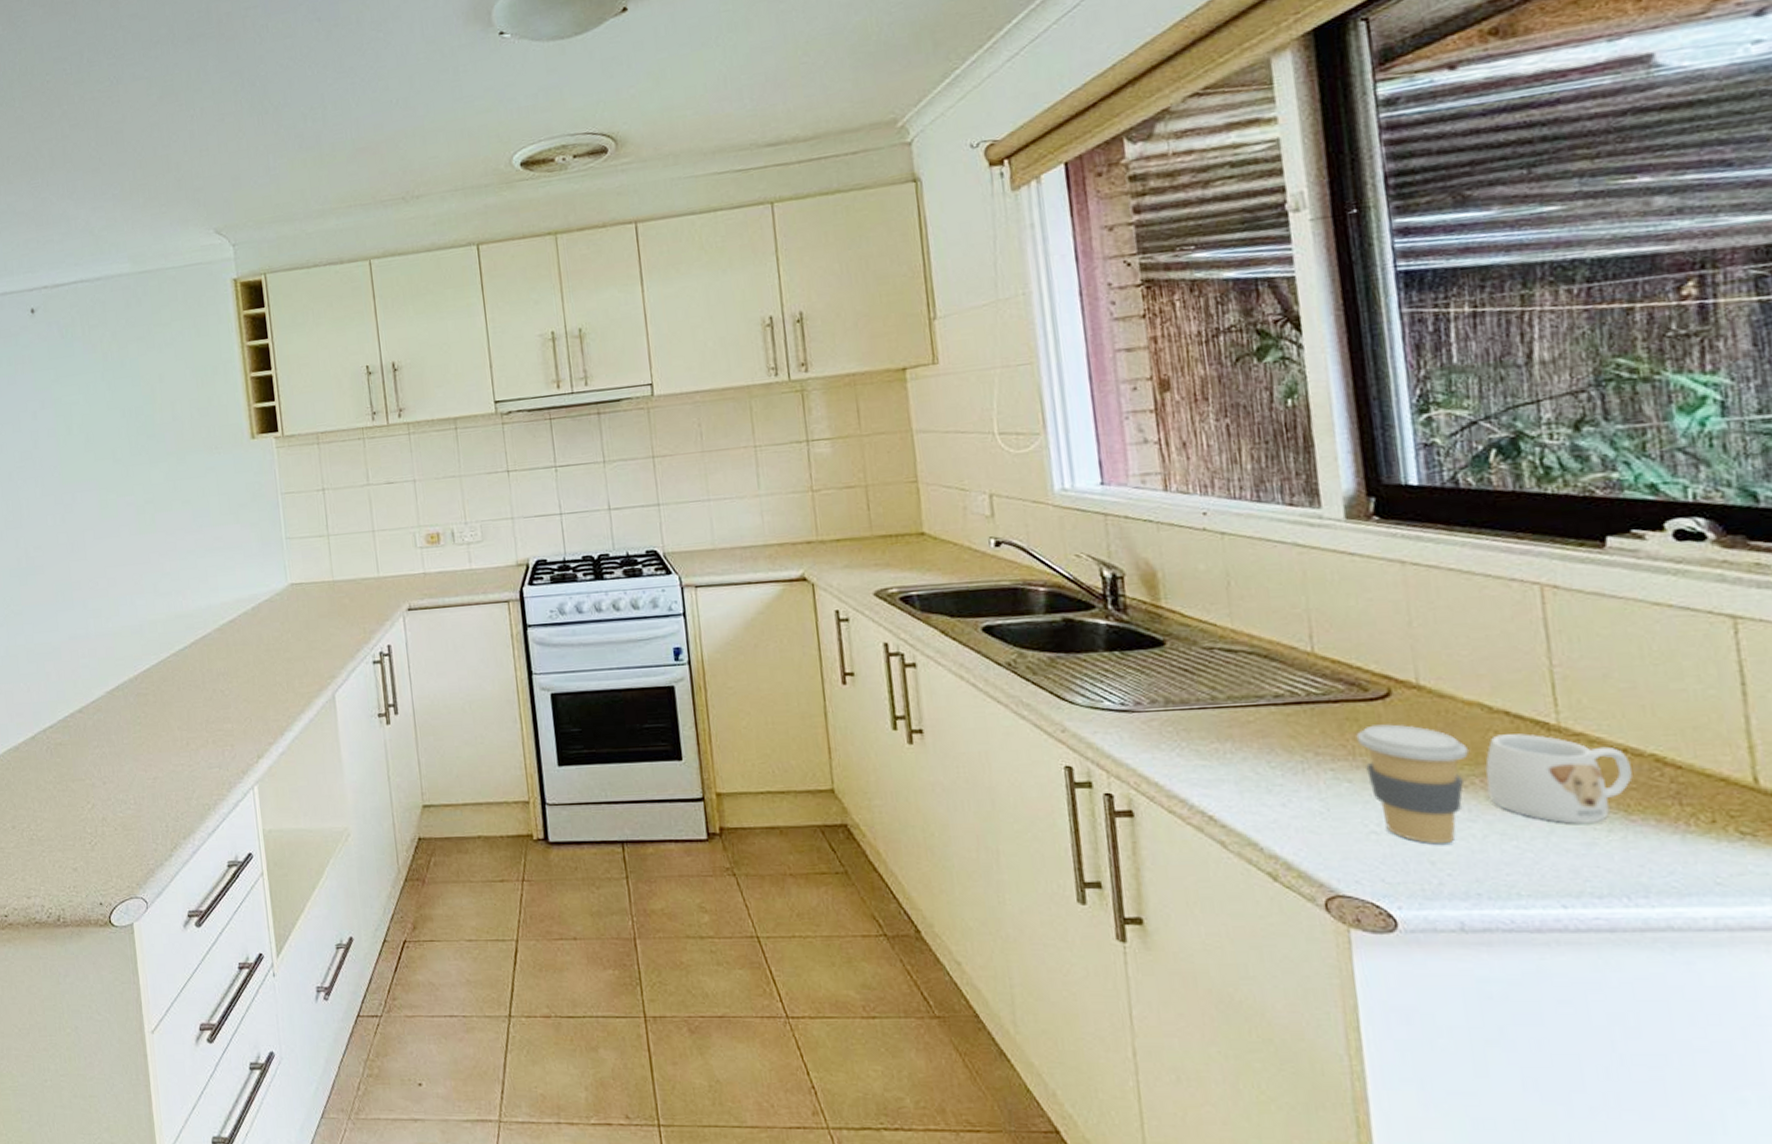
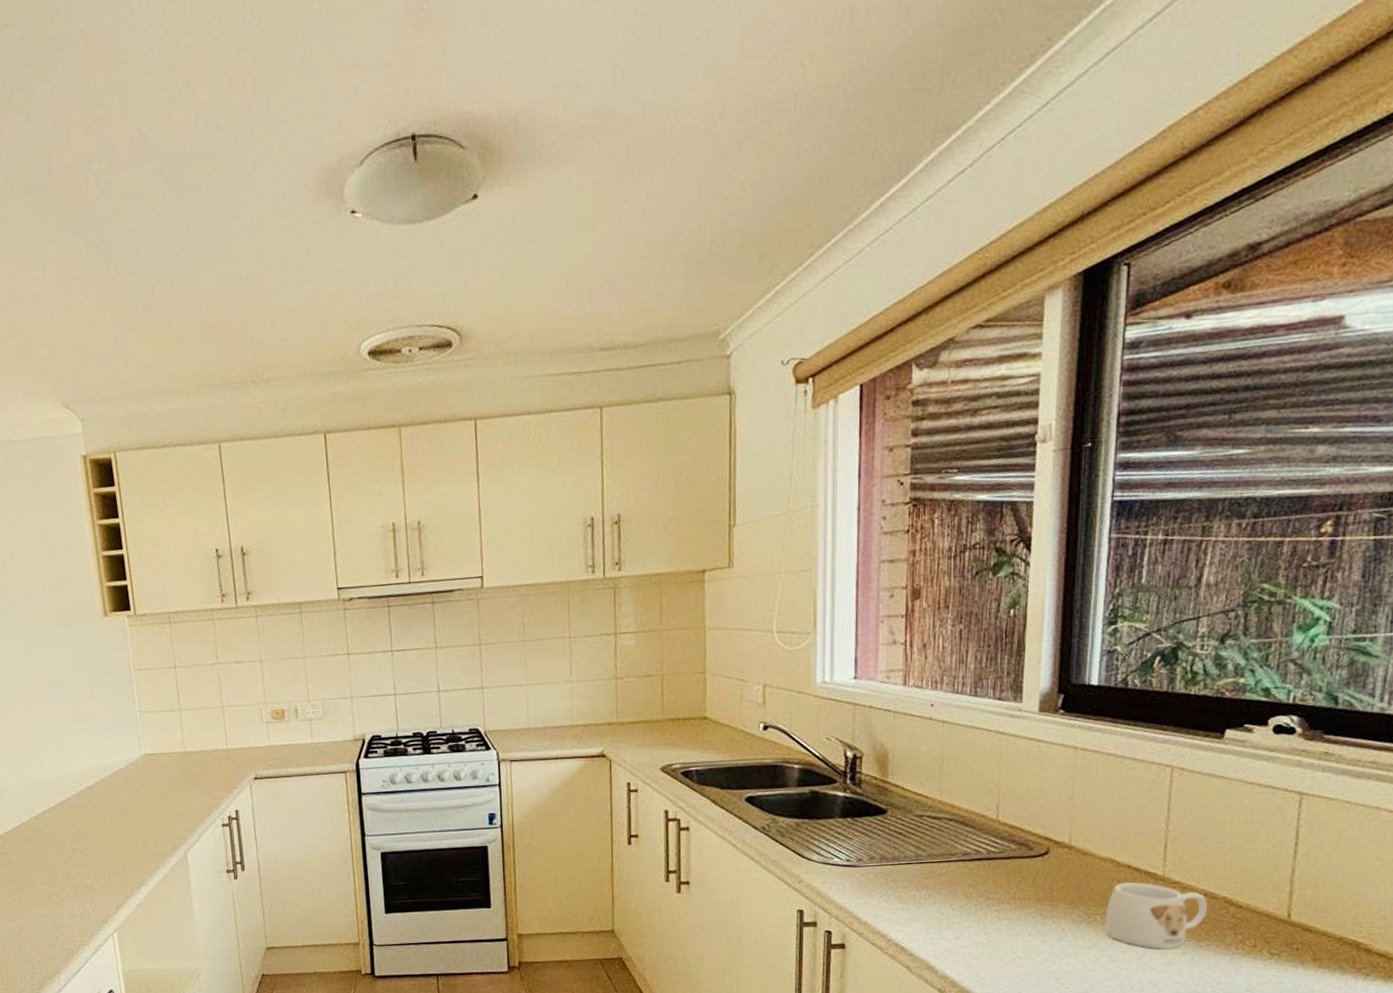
coffee cup: present [1356,724,1470,845] -> none [1018,875,1098,966]

